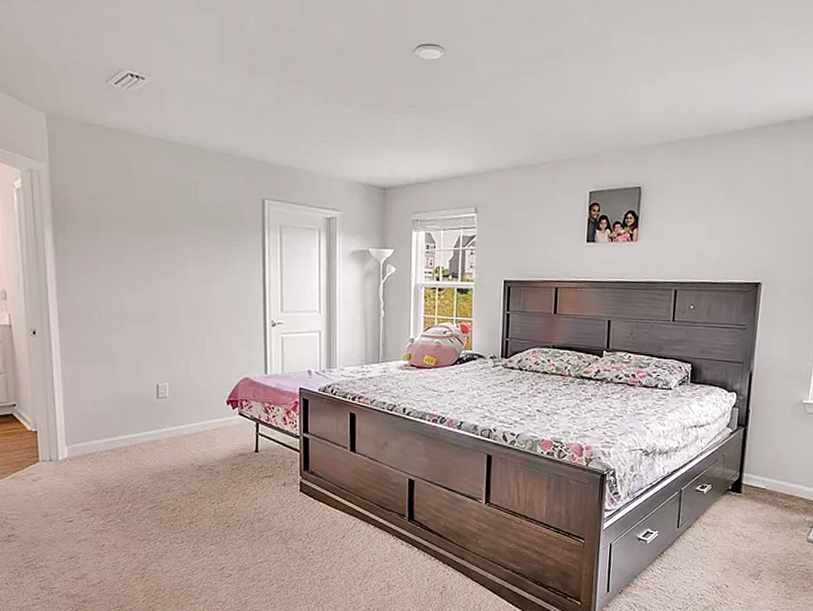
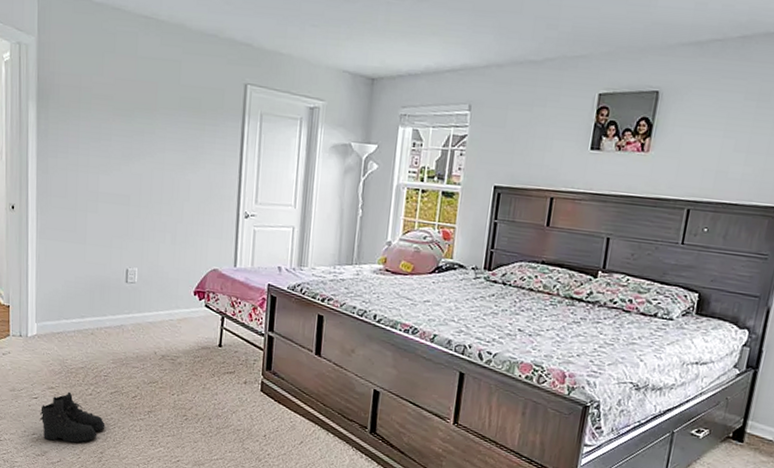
boots: none [77,511,146,562] -> present [40,391,105,444]

